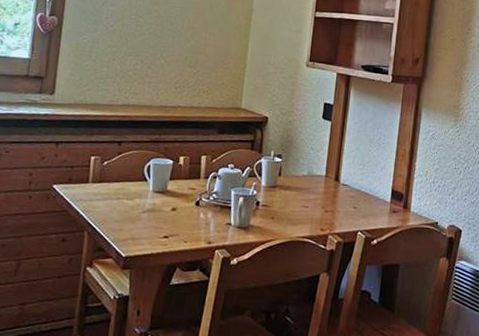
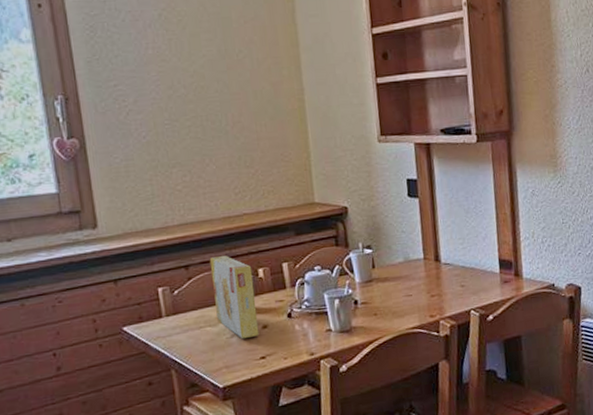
cereal box: none [135,138,175,217] -> present [209,255,260,340]

